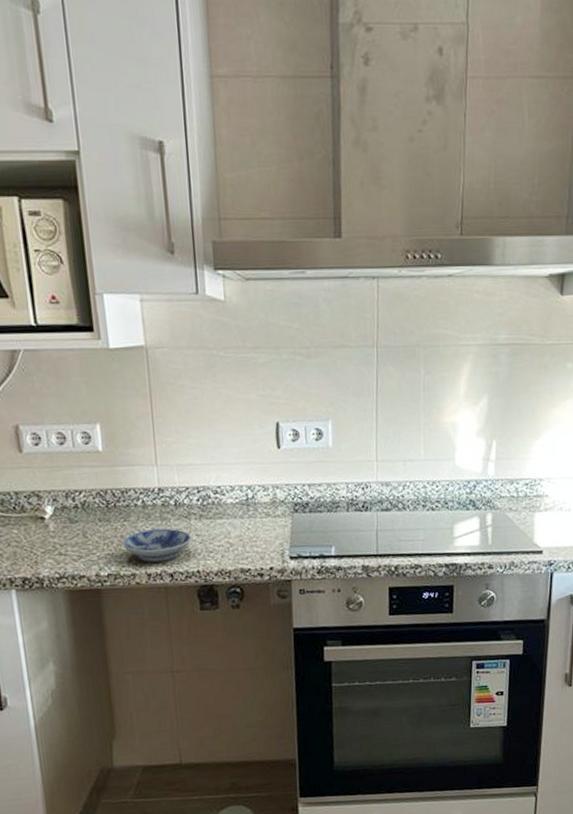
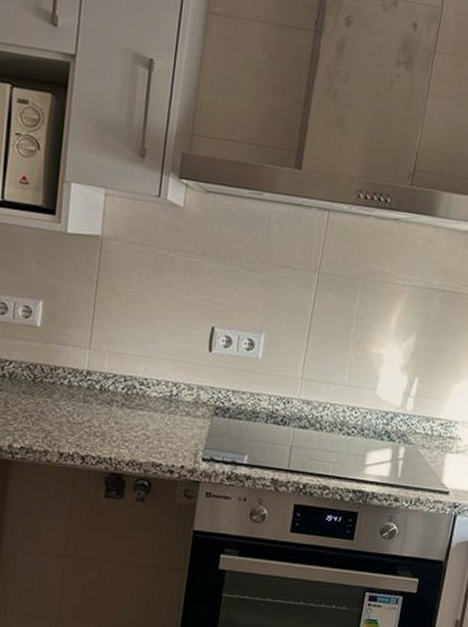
bowl: present [122,528,192,563] -> none [41,409,110,443]

